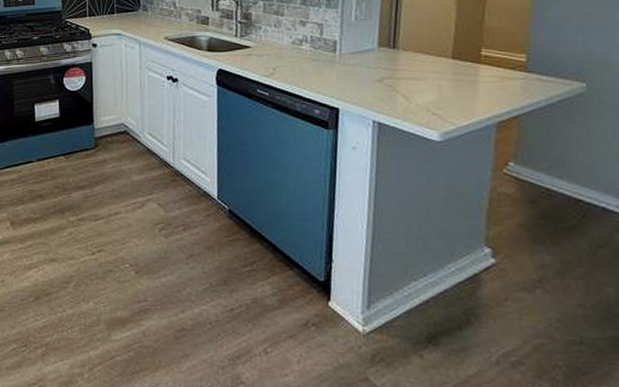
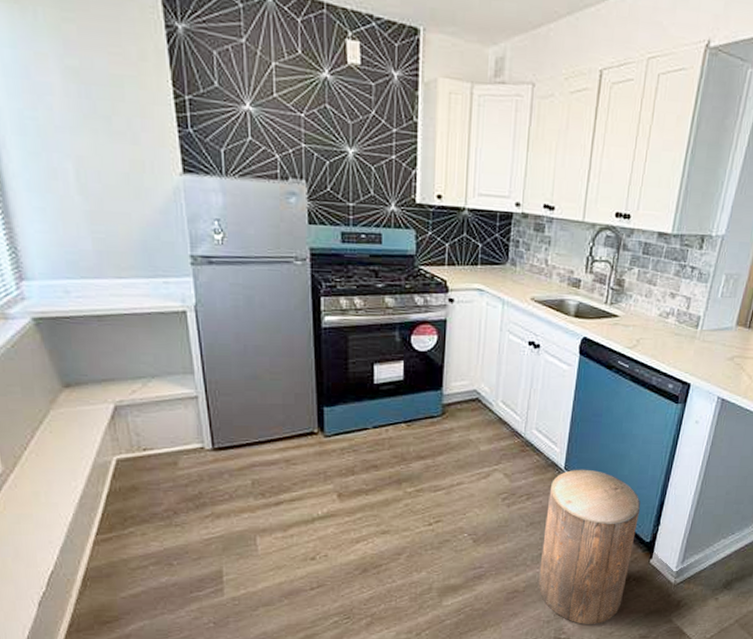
stool: none [205,199,307,376] -> present [538,469,641,625]

